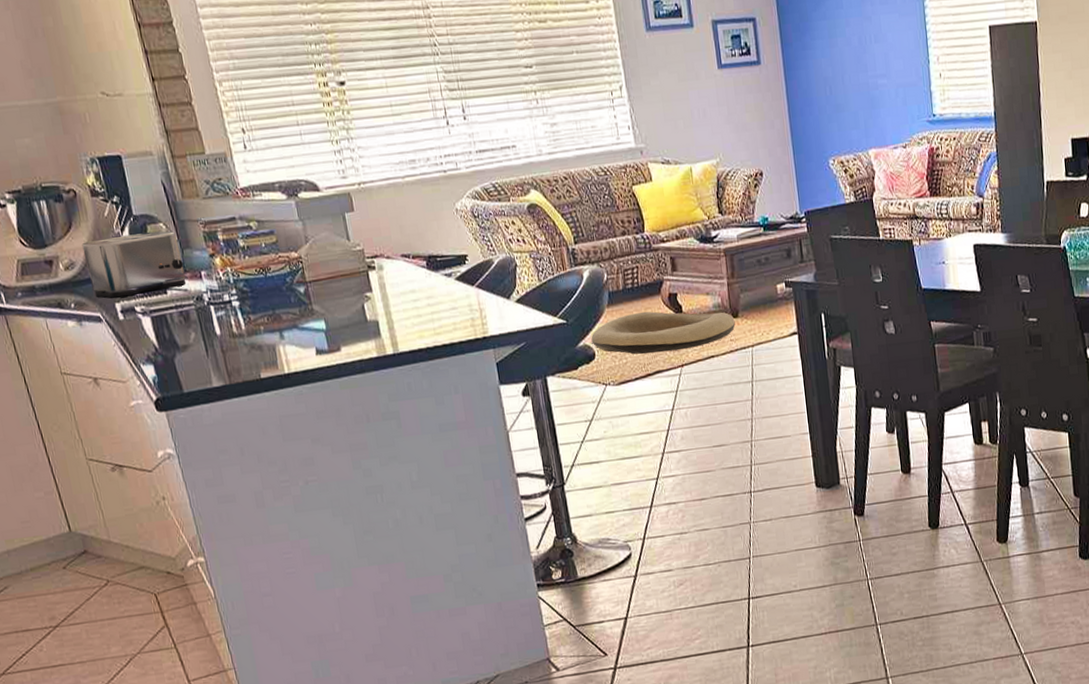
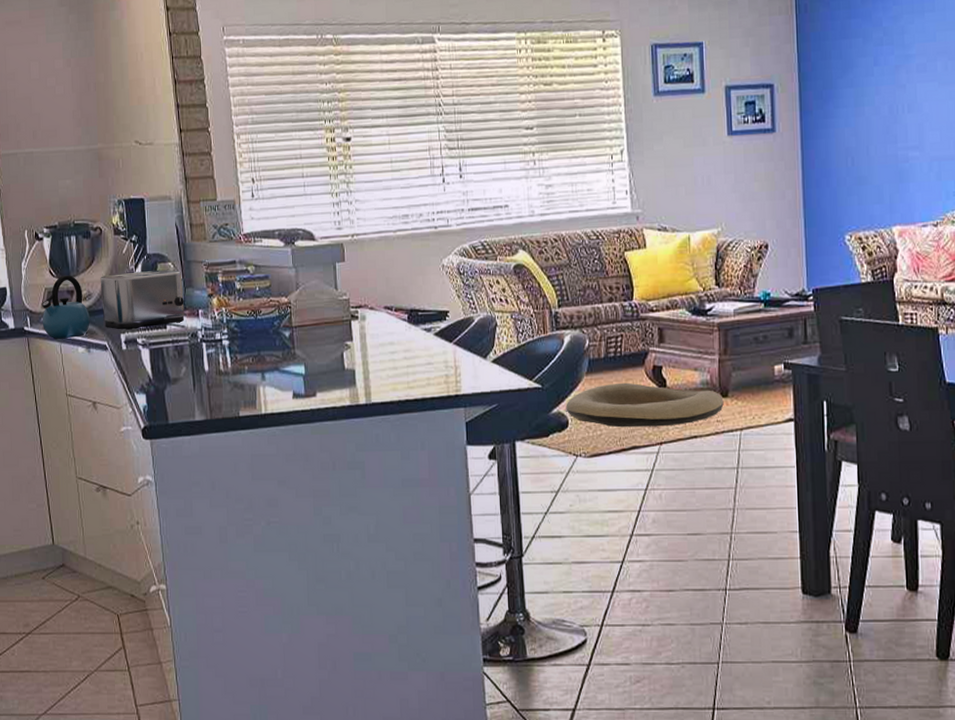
kettle: none [15,244,78,314] -> present [41,275,90,339]

